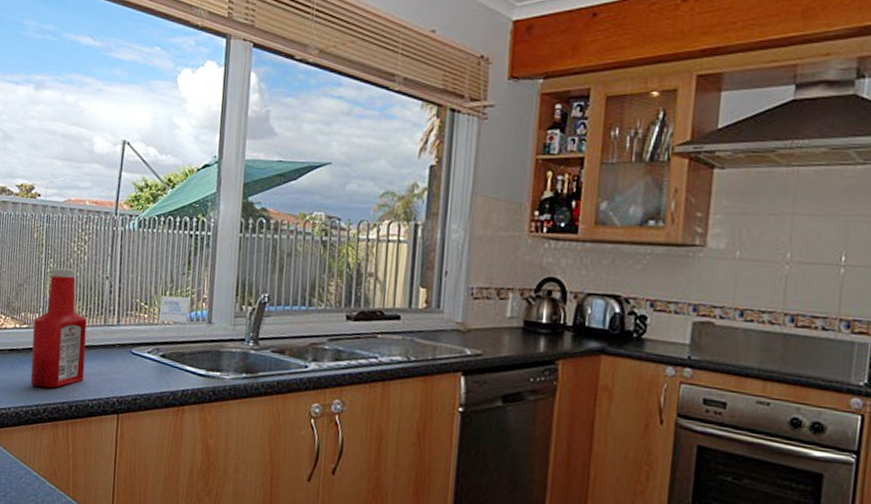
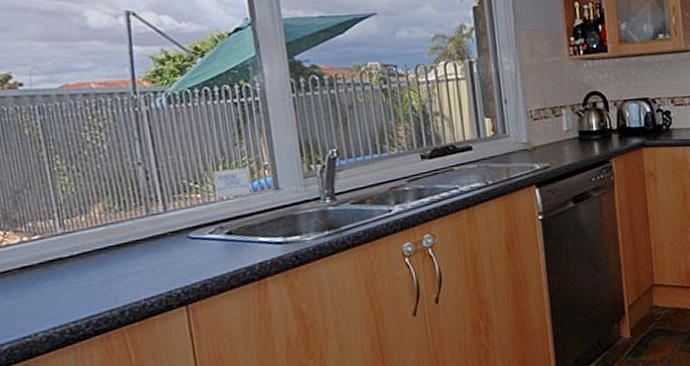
ketchup bottle: present [30,268,87,388] -> none [47,162,134,301]

